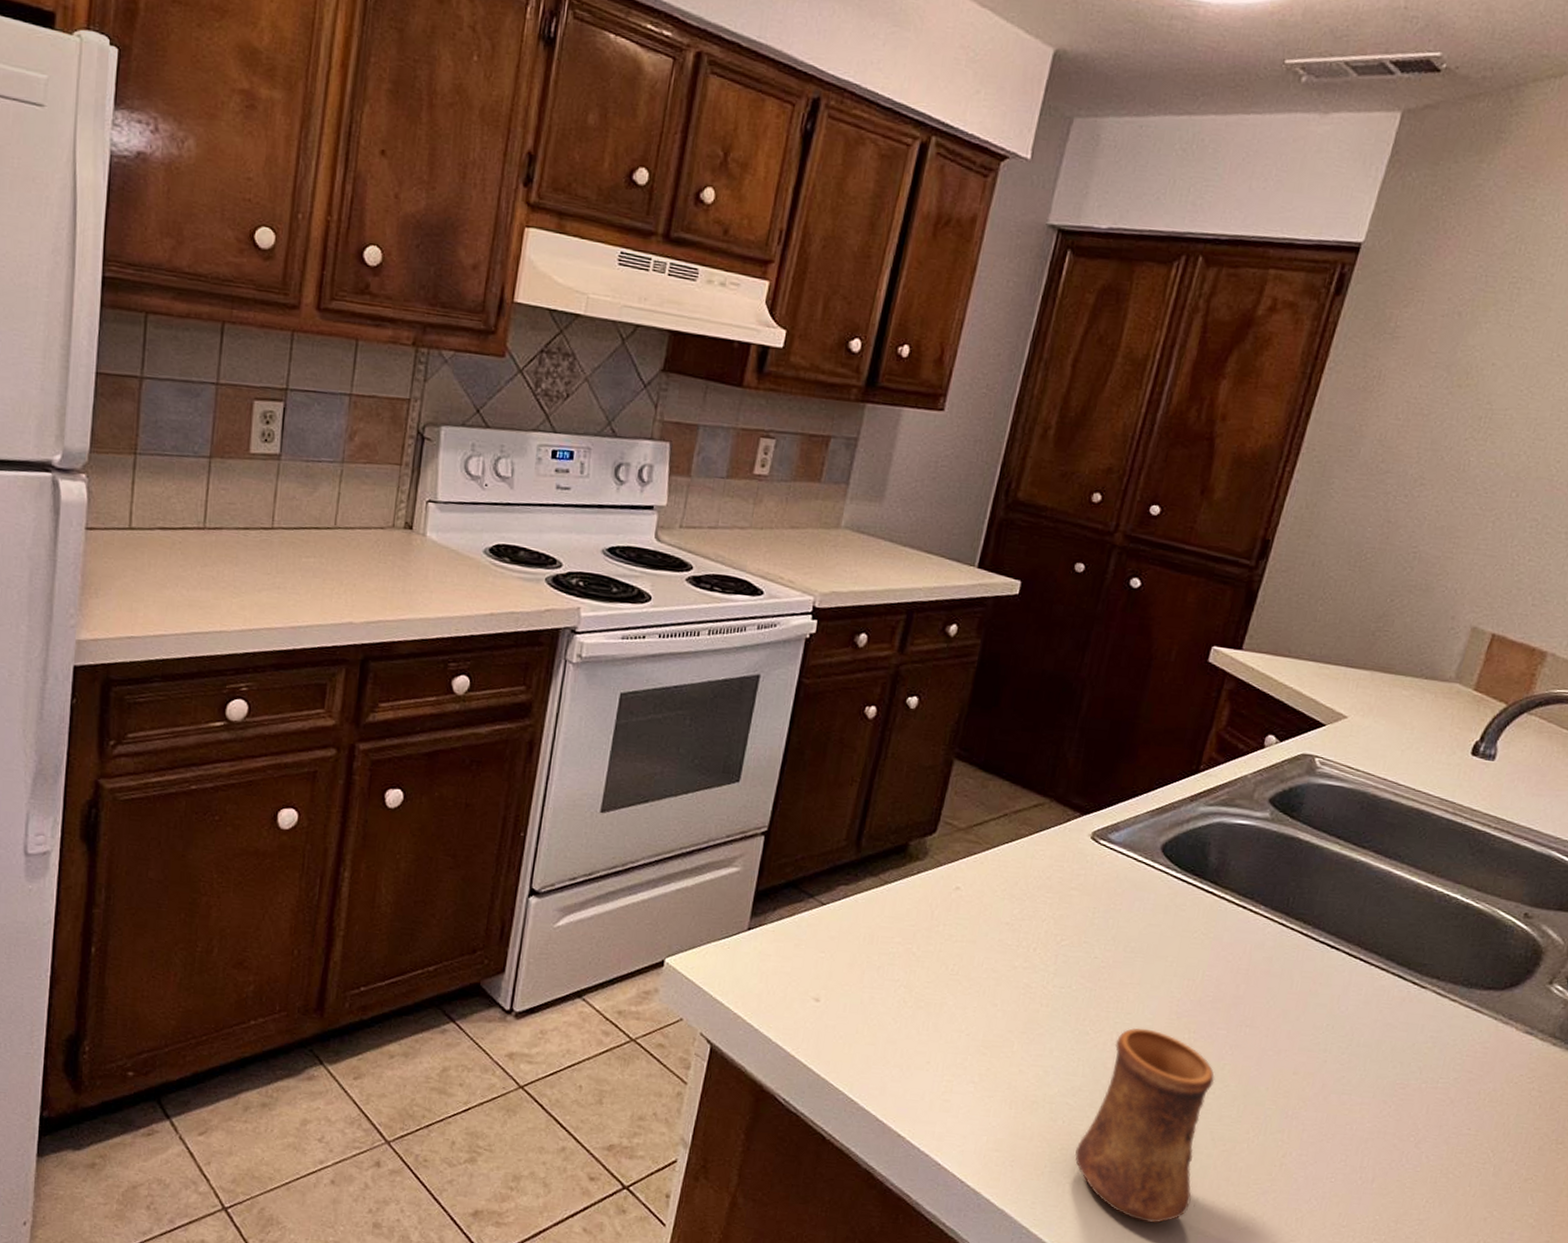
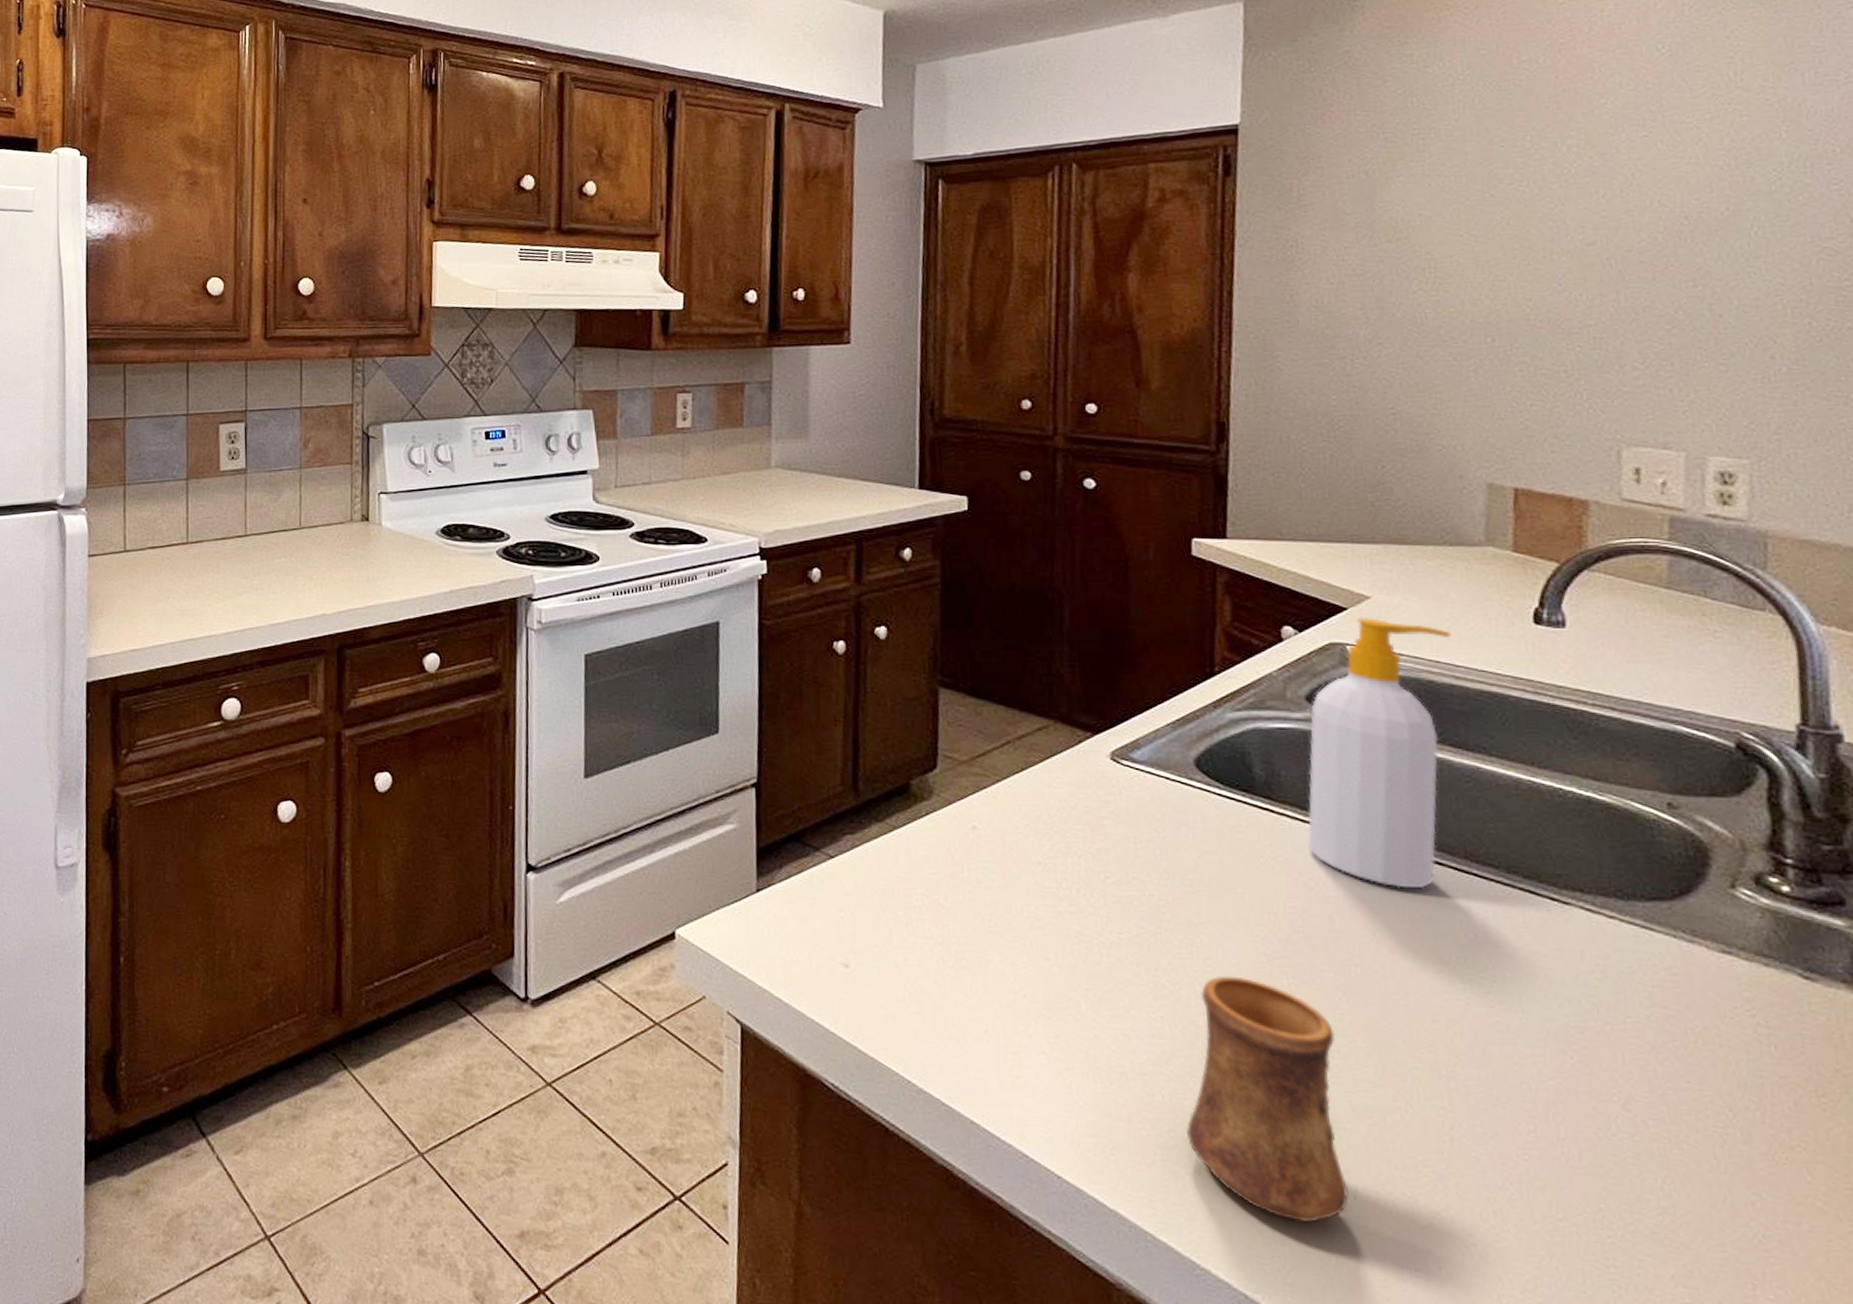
soap bottle: none [1236,733,1403,968] -> present [1308,616,1451,889]

